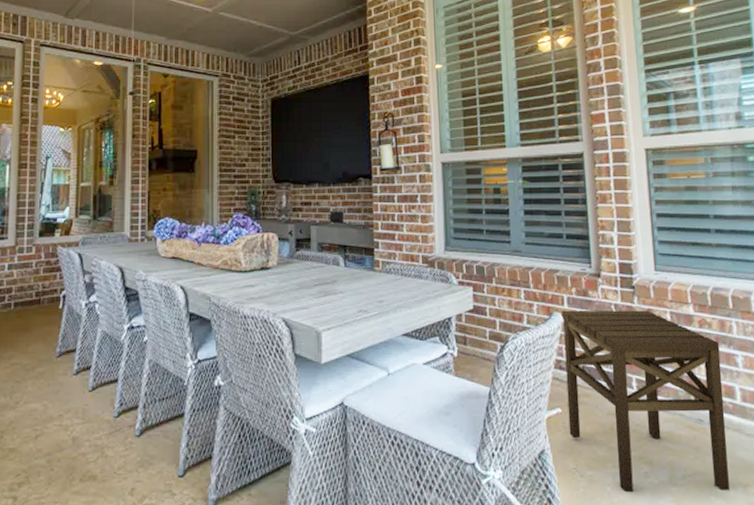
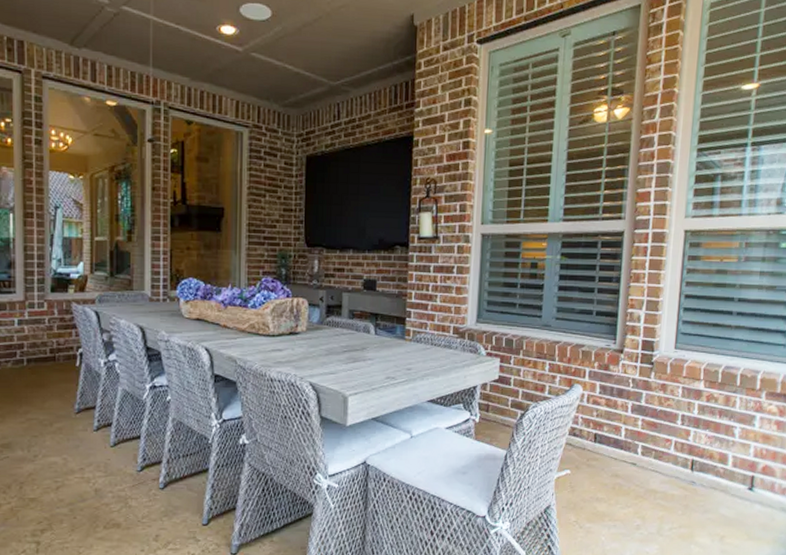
side table: present [561,310,729,493] -> none [575,382,722,542]

